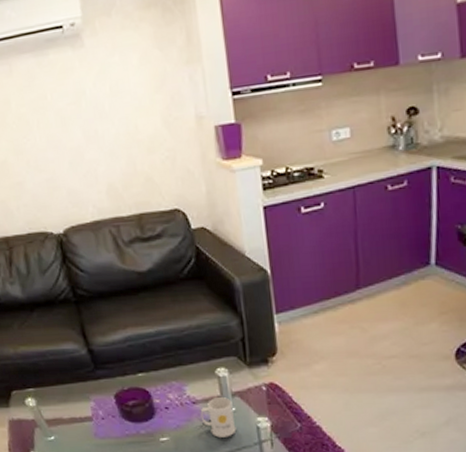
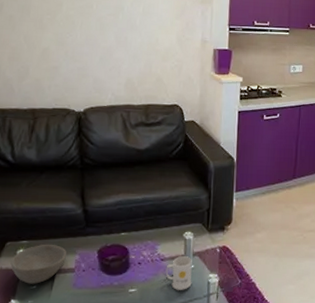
bowl: none [21,391,80,435] -> present [10,245,66,284]

